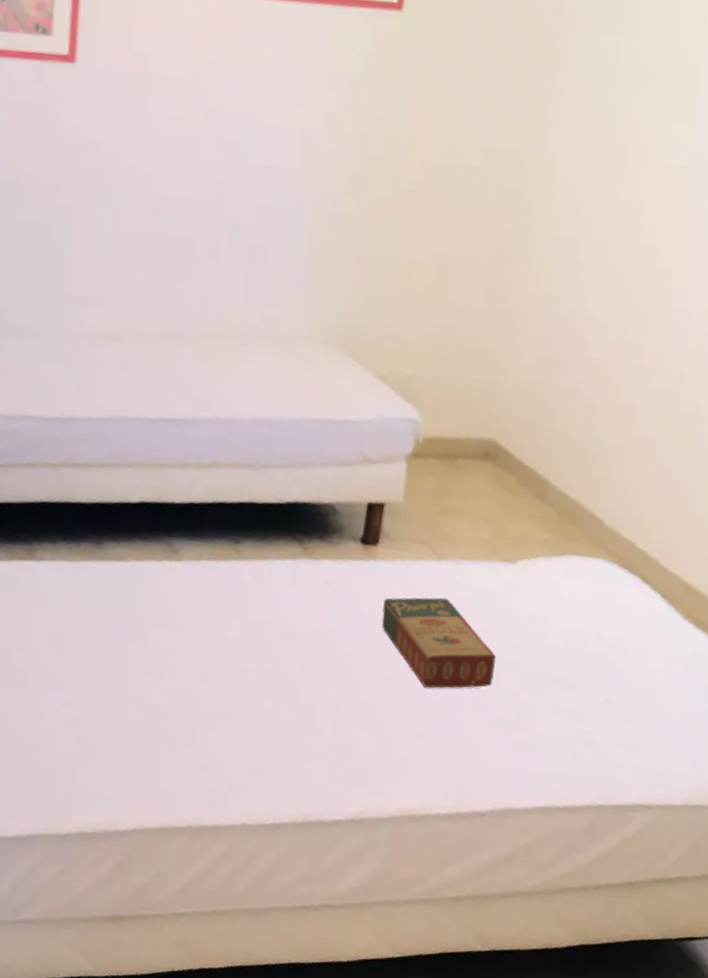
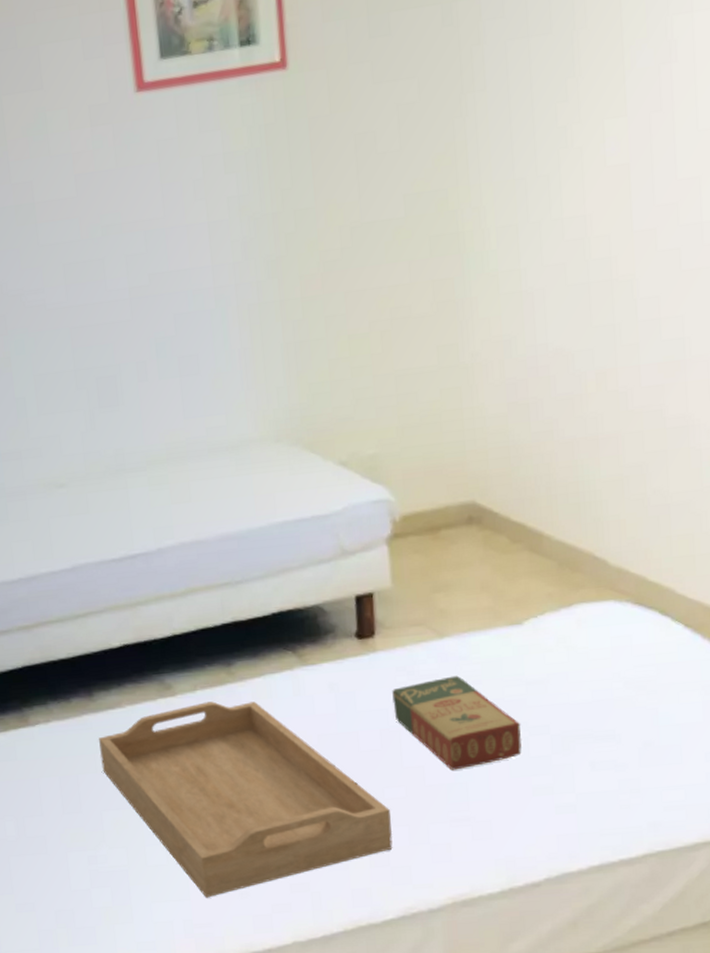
serving tray: none [95,573,361,764] -> present [99,701,393,898]

